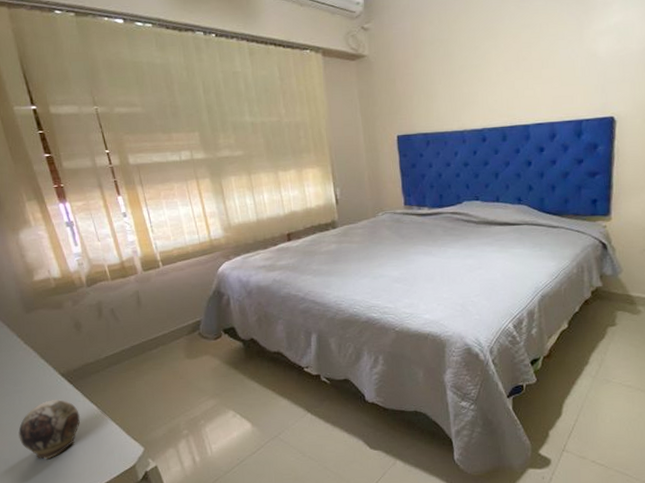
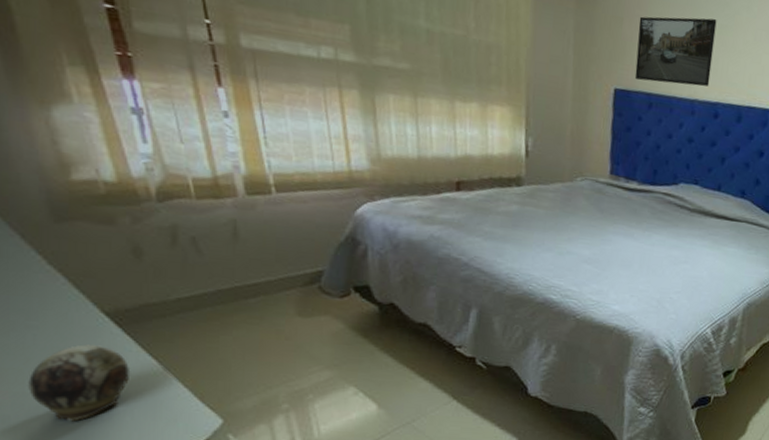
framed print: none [408,61,474,125] -> present [634,16,717,87]

